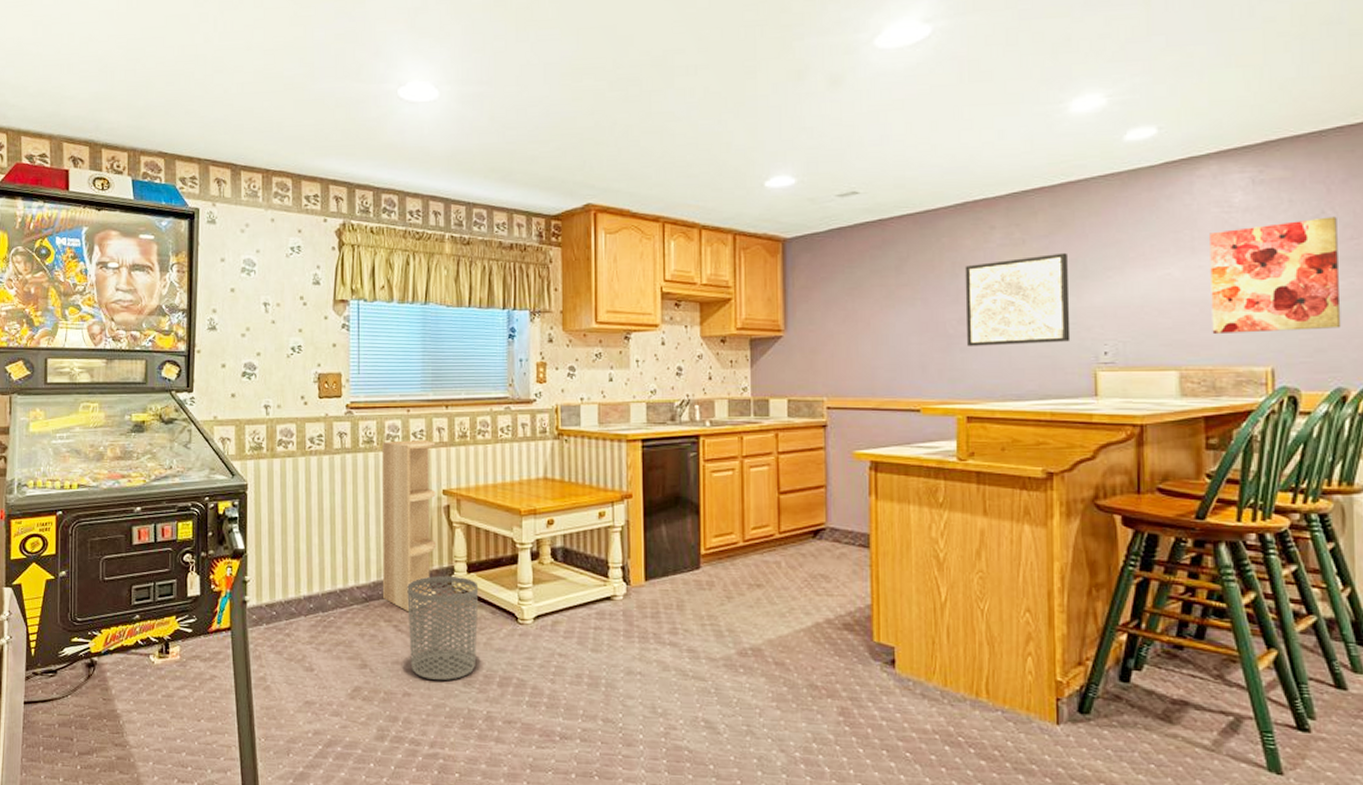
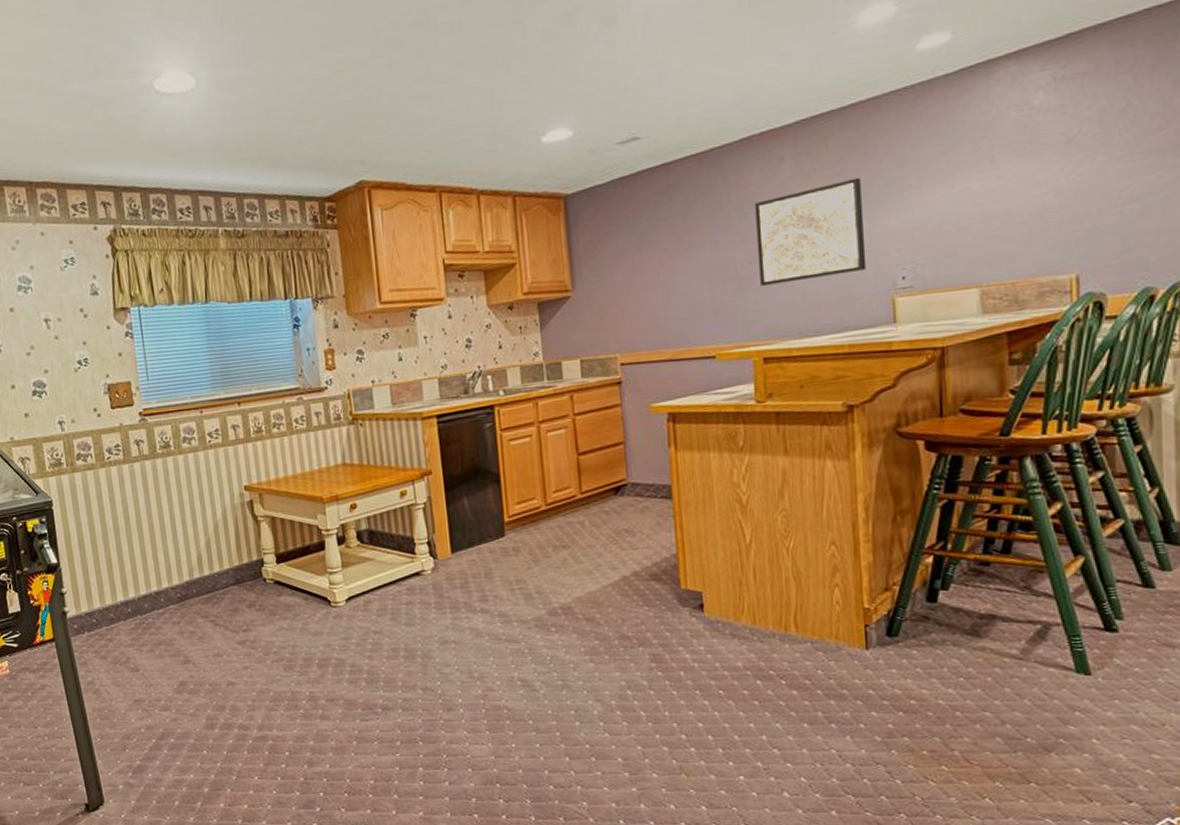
shelf: present [382,439,436,611] -> none [179,438,248,606]
waste bin: present [407,576,479,680] -> none [219,568,294,668]
wall art: present [1210,216,1342,333] -> none [1009,107,1149,245]

